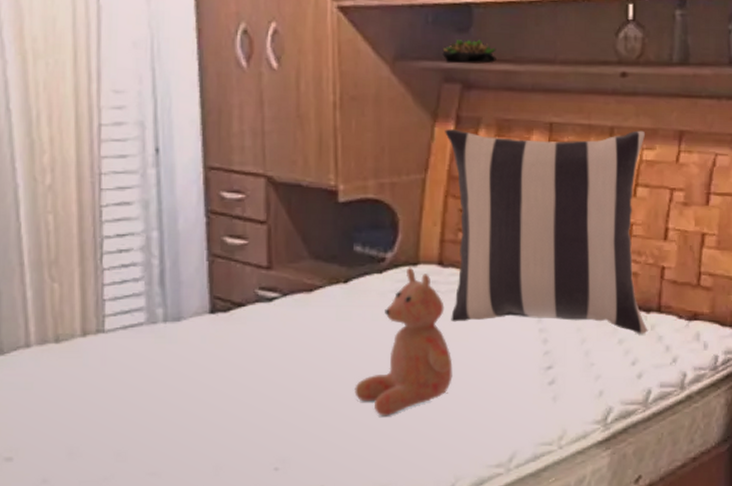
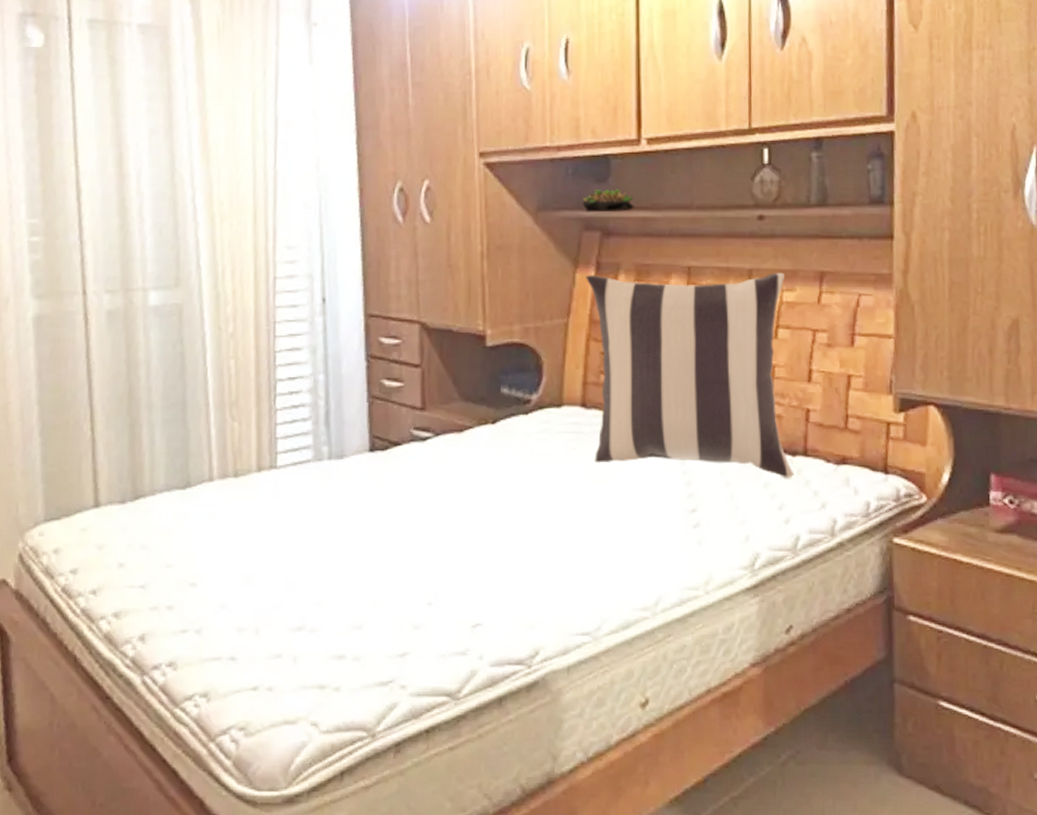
stuffed animal: present [354,267,453,416] -> none [503,408,597,555]

